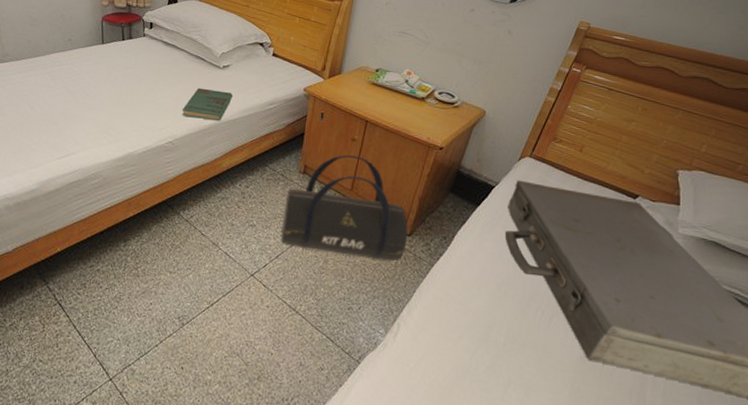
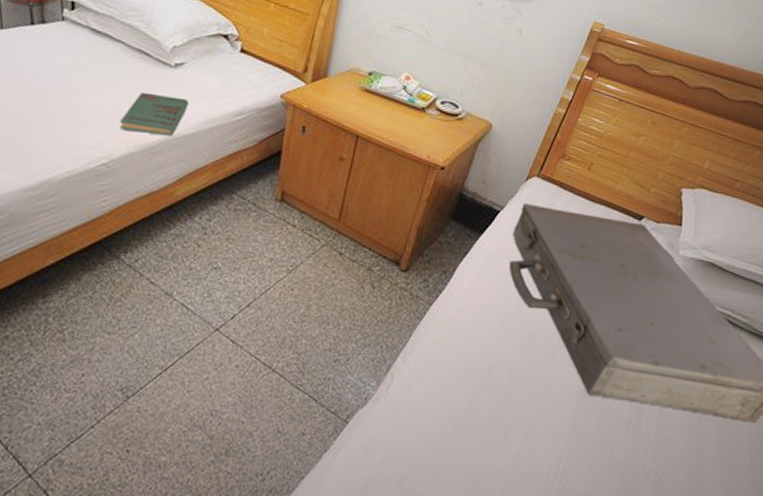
duffel bag: present [281,155,408,261] -> none [253,177,404,303]

